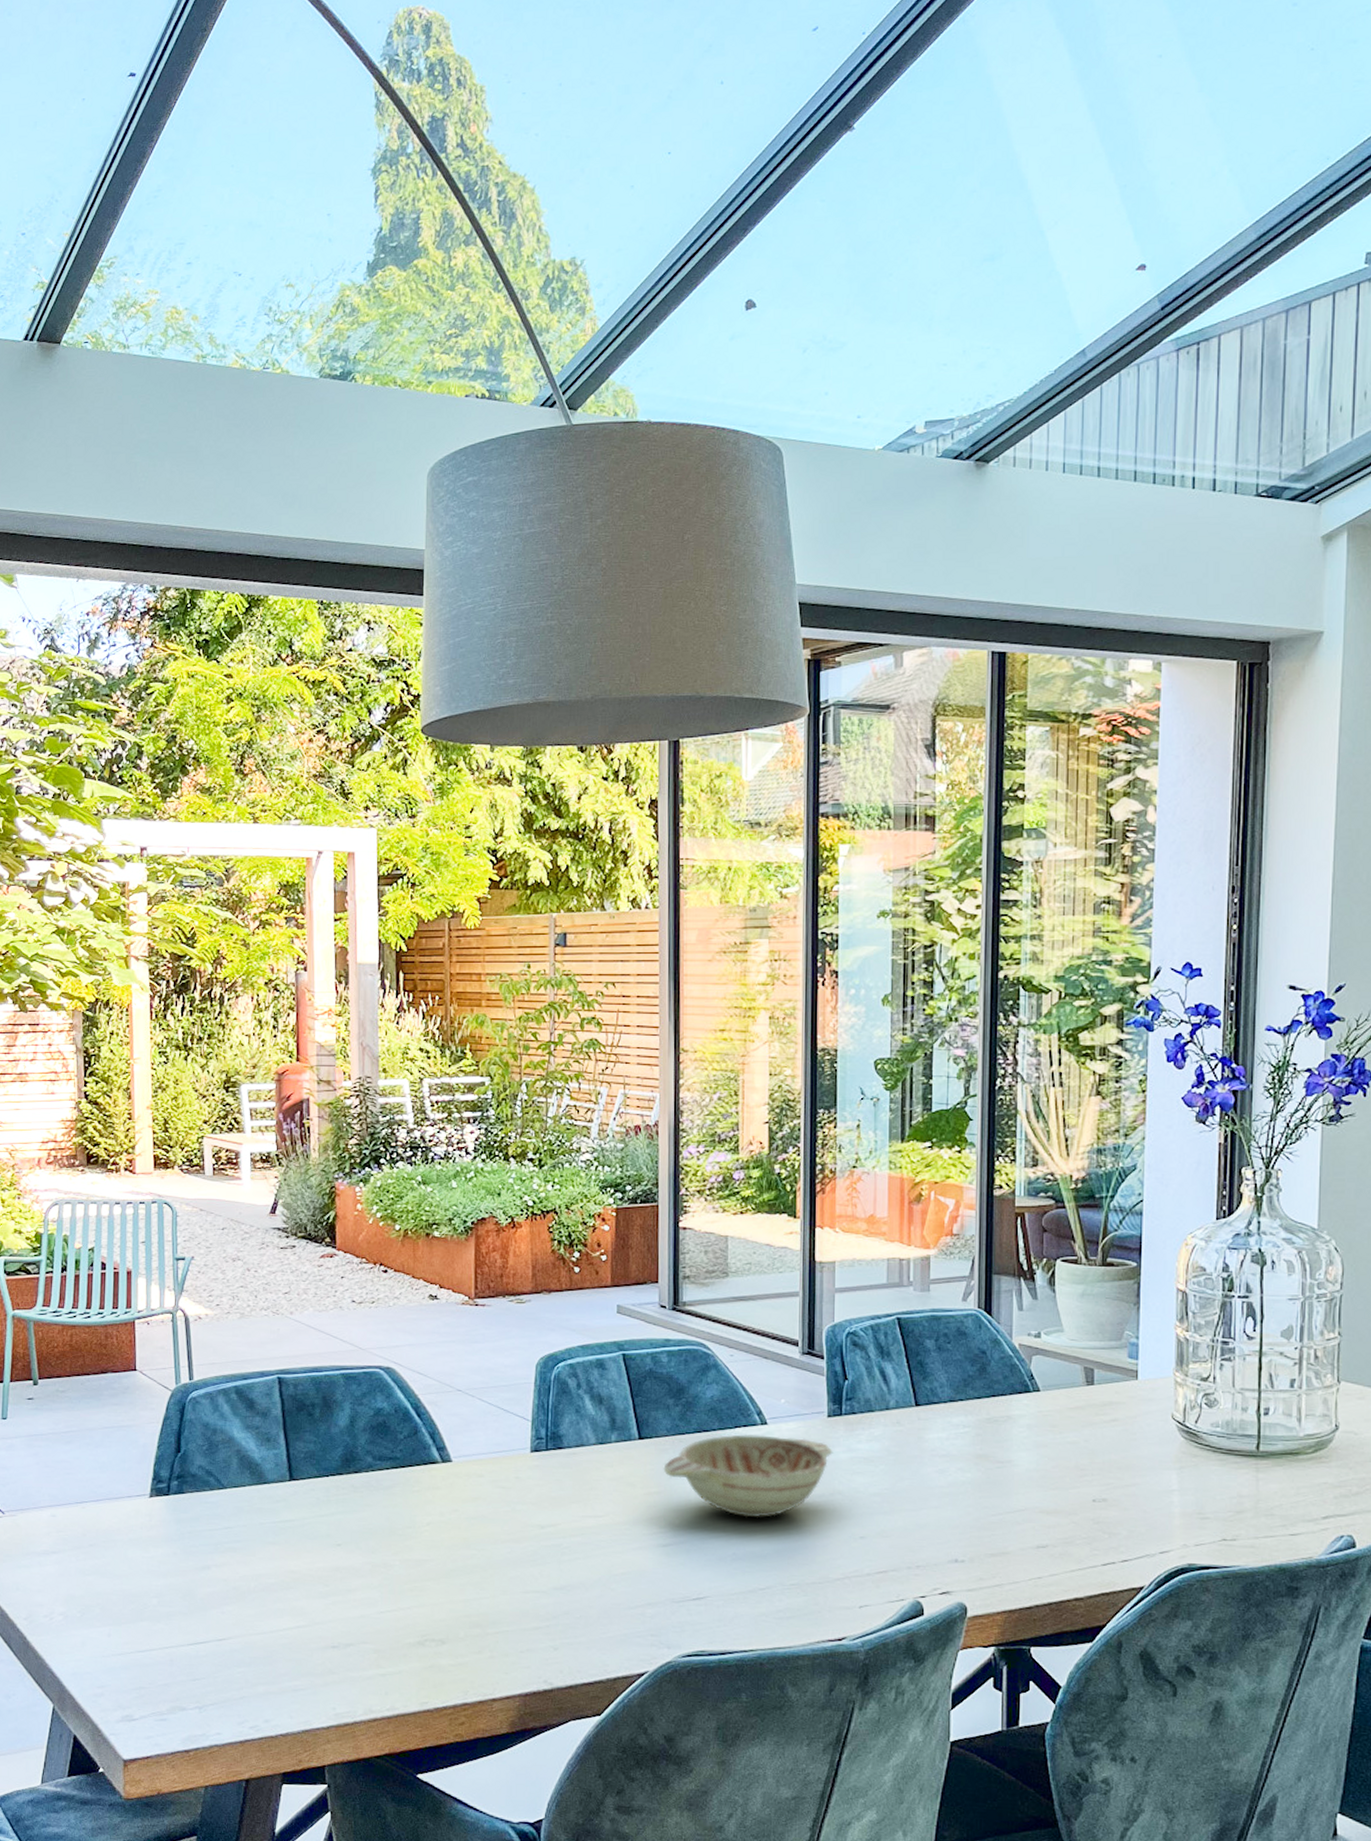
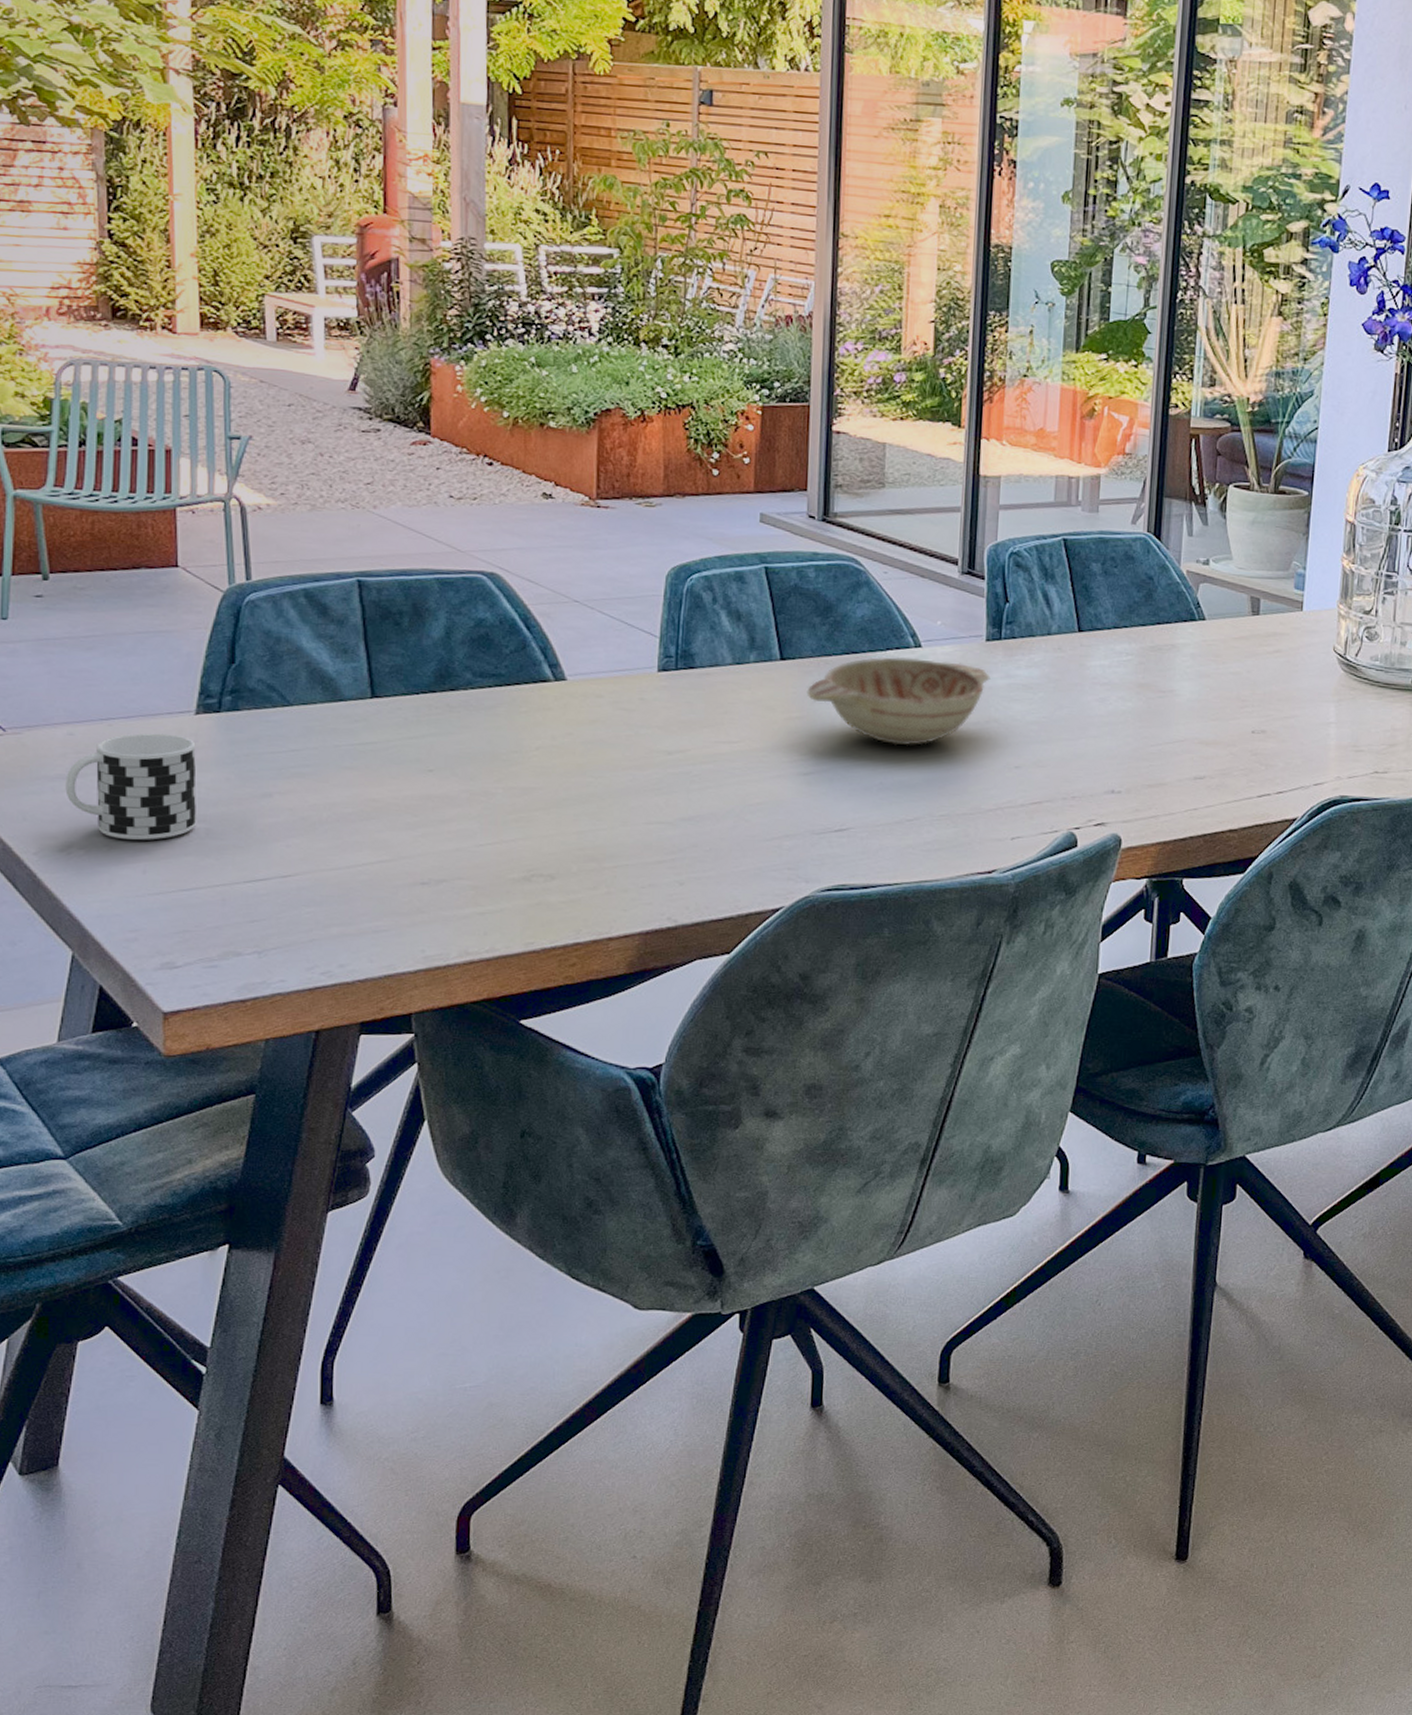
cup: none [49,1514,150,1608] -> present [65,733,197,840]

